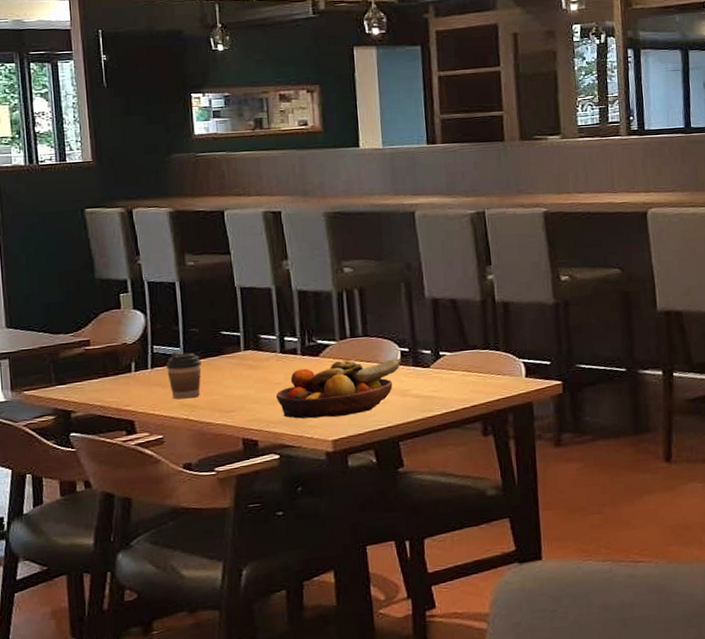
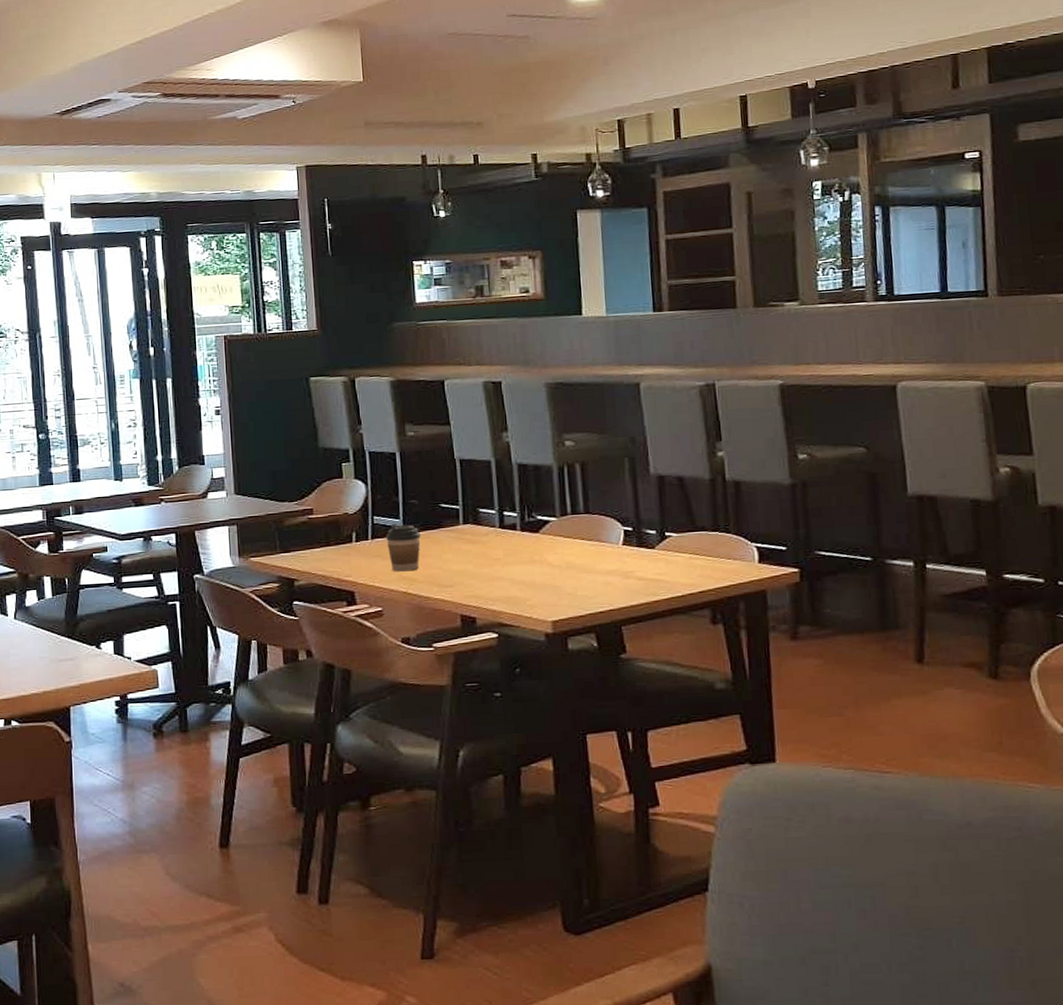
fruit bowl: present [276,358,402,419] -> none [495,537,626,598]

